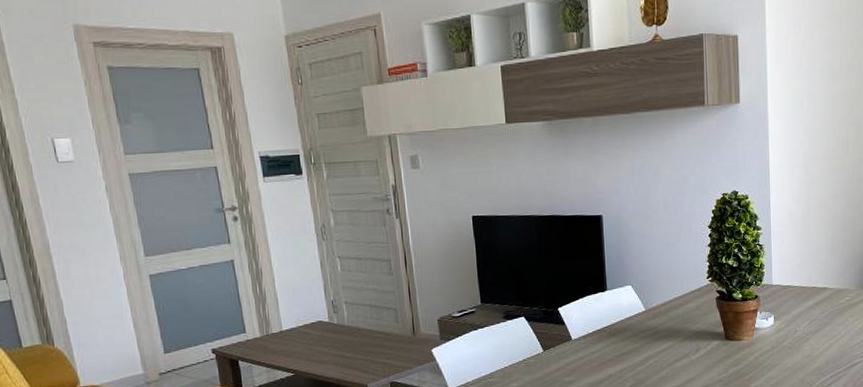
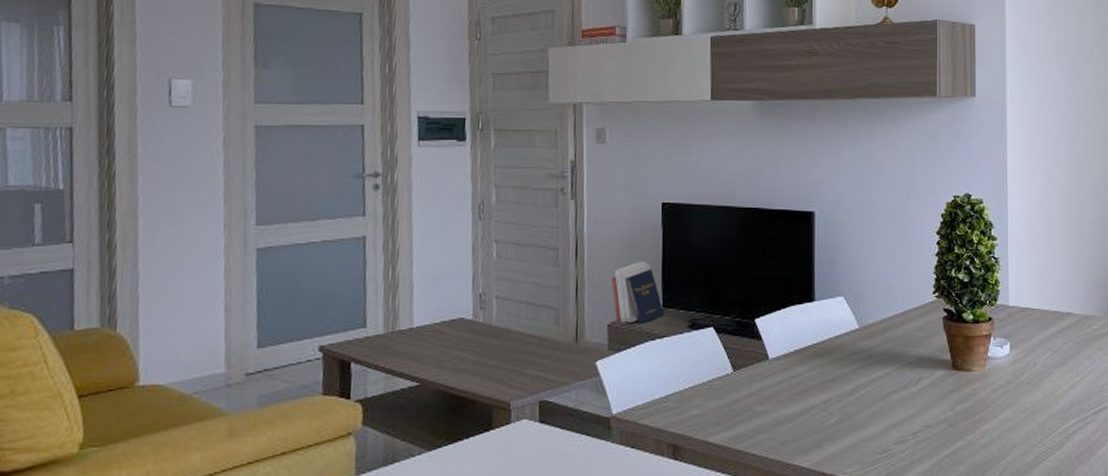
books: none [437,266,484,318] -> present [611,261,665,324]

